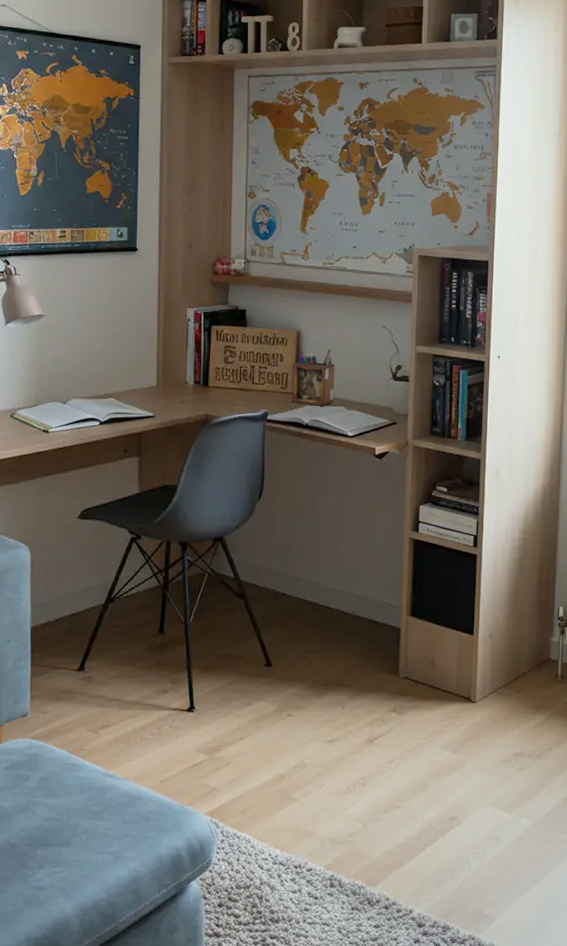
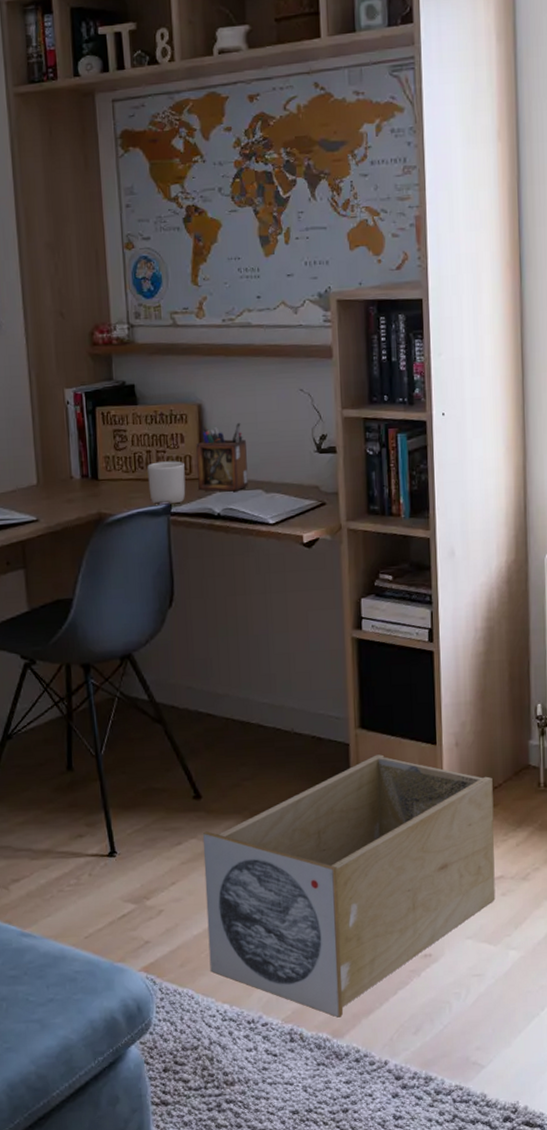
mug: none [250,376,282,413] -> present [147,460,186,505]
storage box: none [266,639,518,868] -> present [202,753,496,1018]

